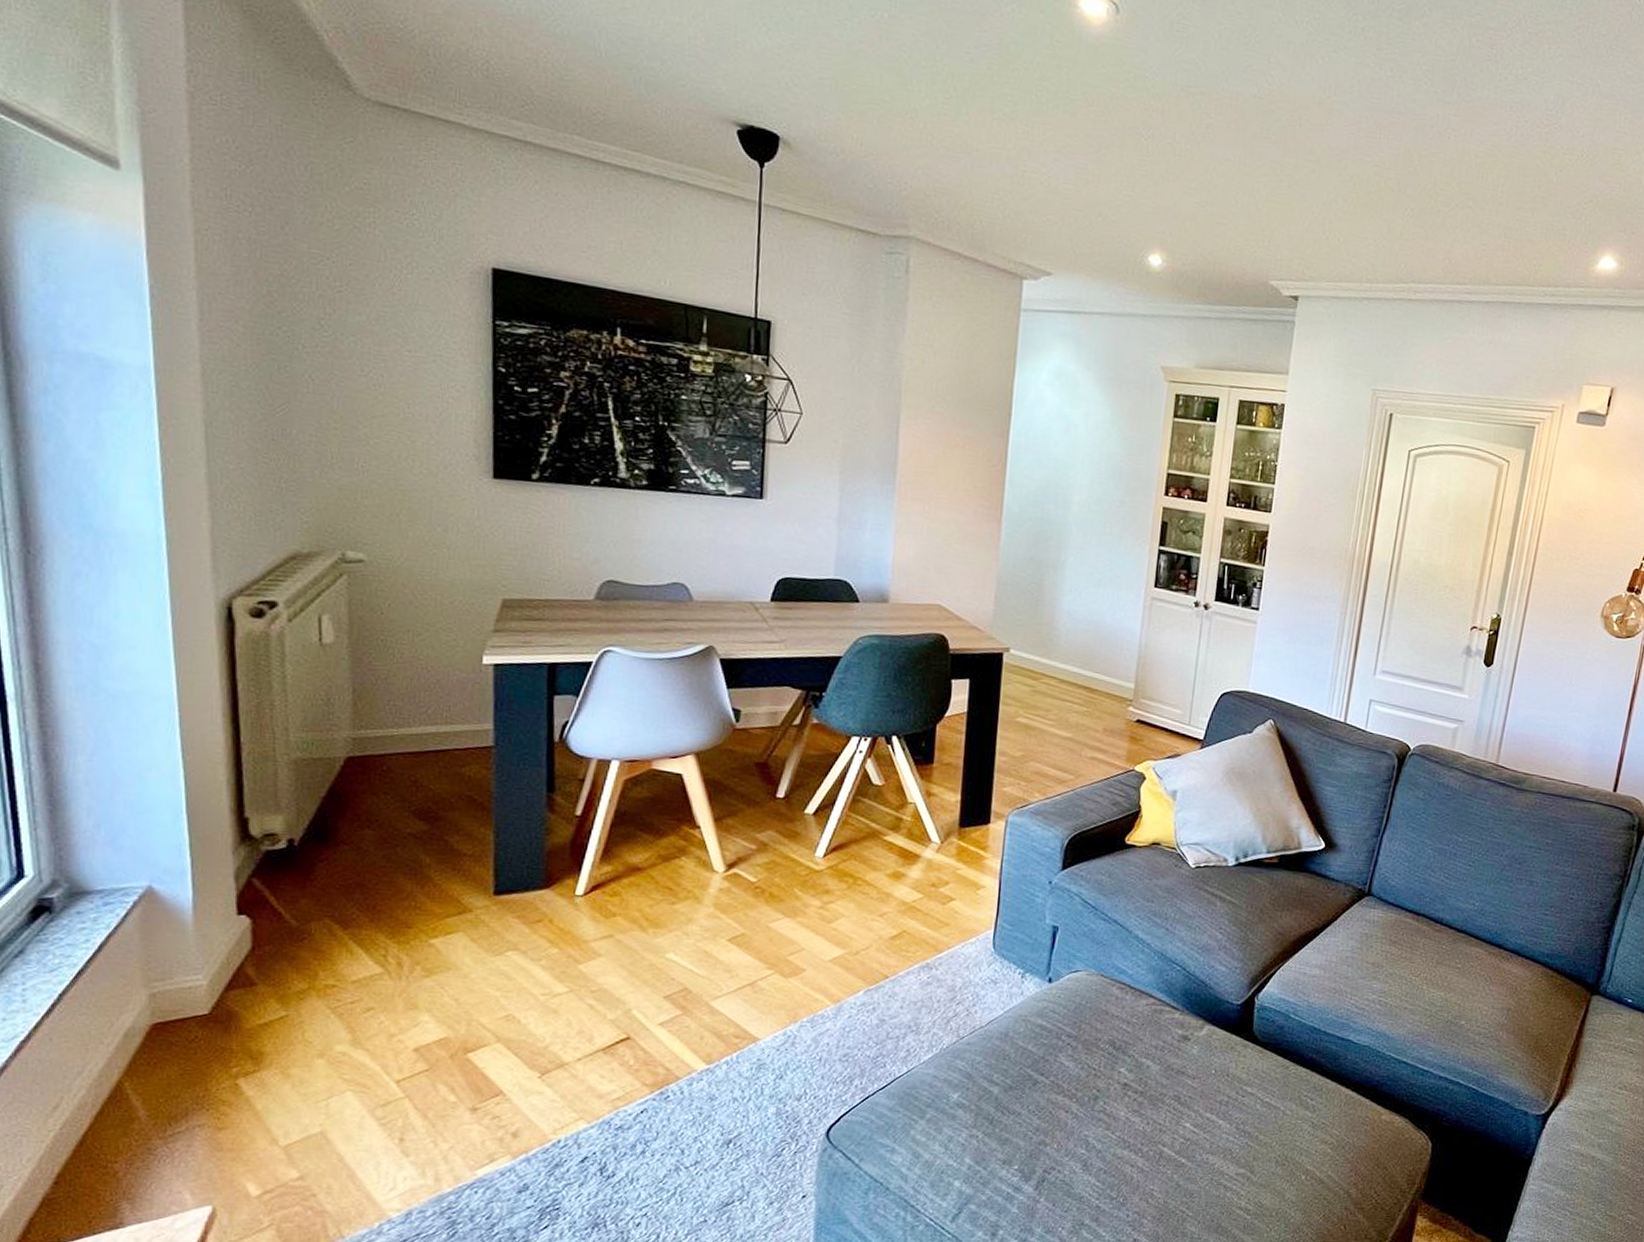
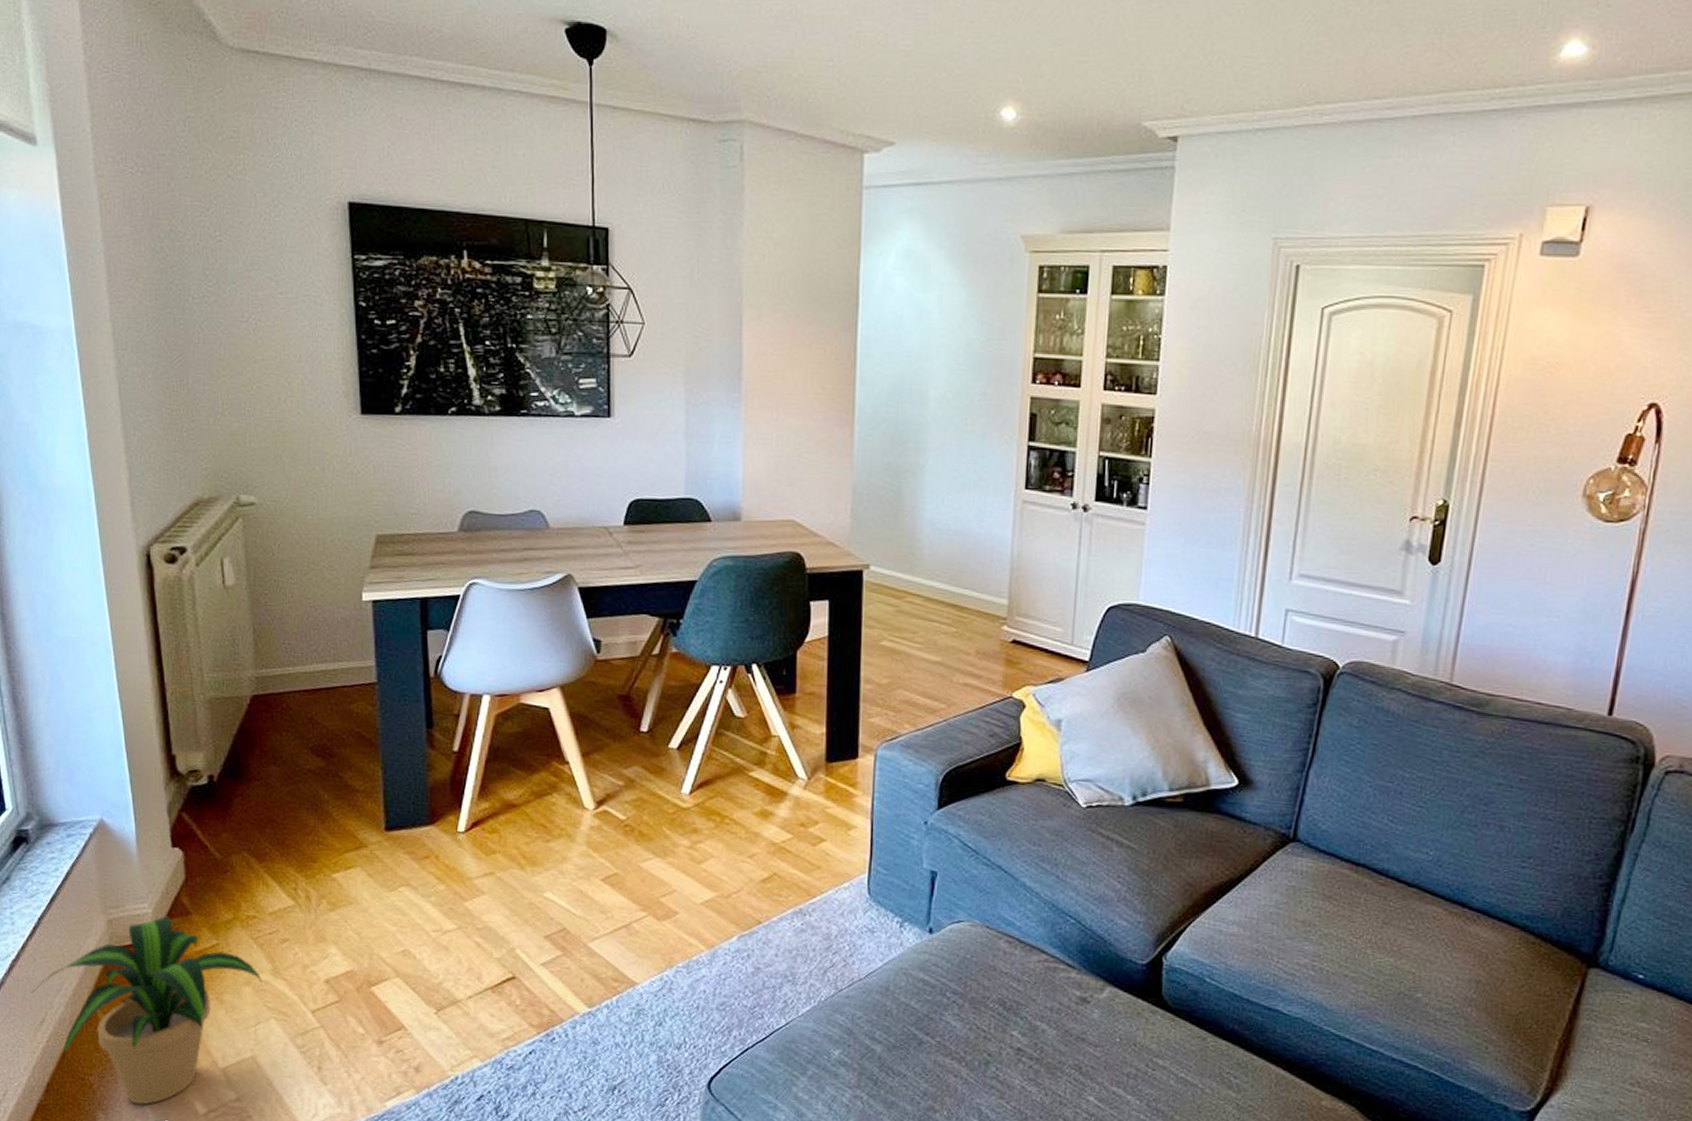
potted plant: none [42,988,339,1191] -> present [30,916,262,1105]

